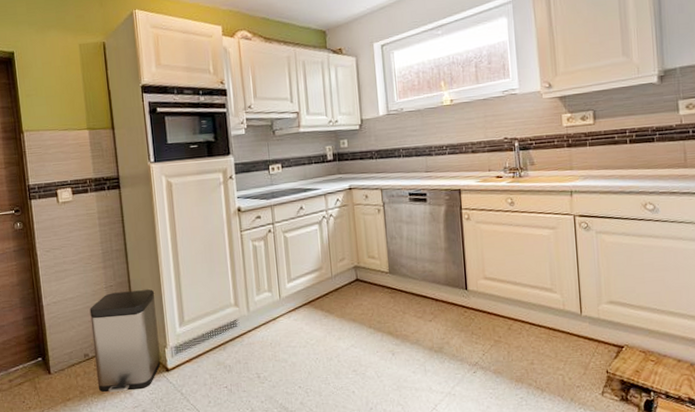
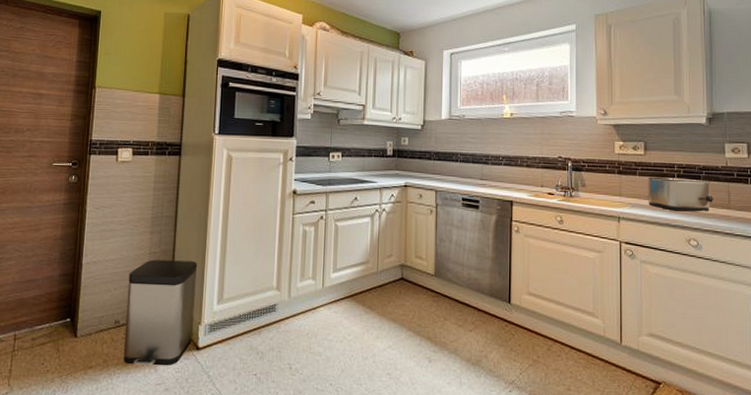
toaster: none [599,142,669,178] -> present [648,177,713,212]

